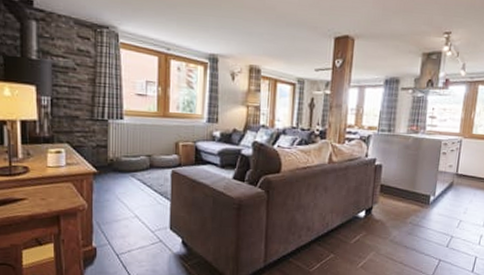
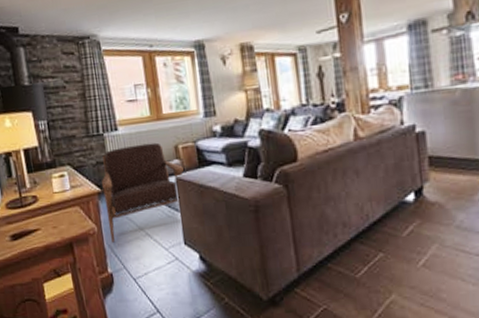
armchair: none [98,135,180,220] -> present [101,142,184,243]

